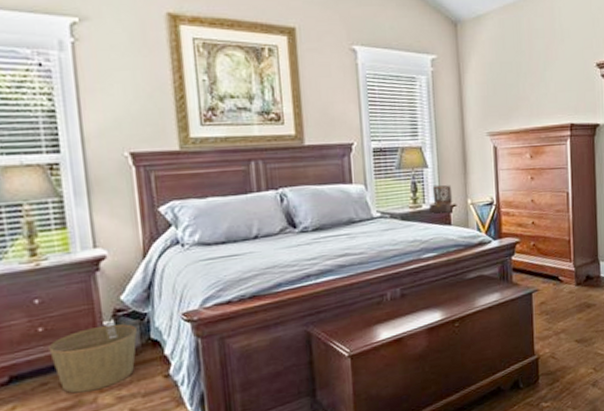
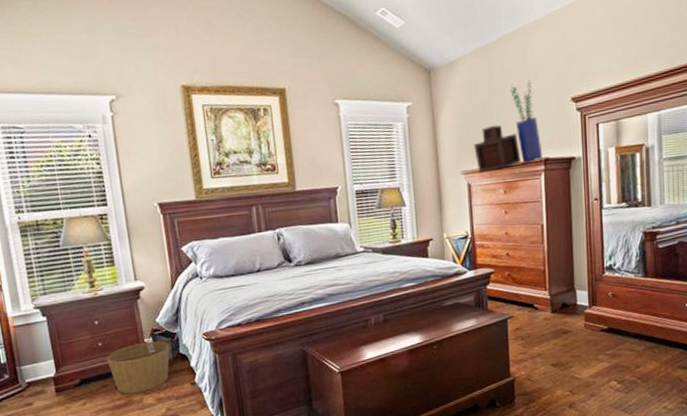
jewelry box: present [429,184,453,214] -> none [407,221,430,248]
wooden crate: none [500,86,548,135] -> present [474,124,521,173]
vase: none [538,42,569,127] -> present [510,80,543,163]

